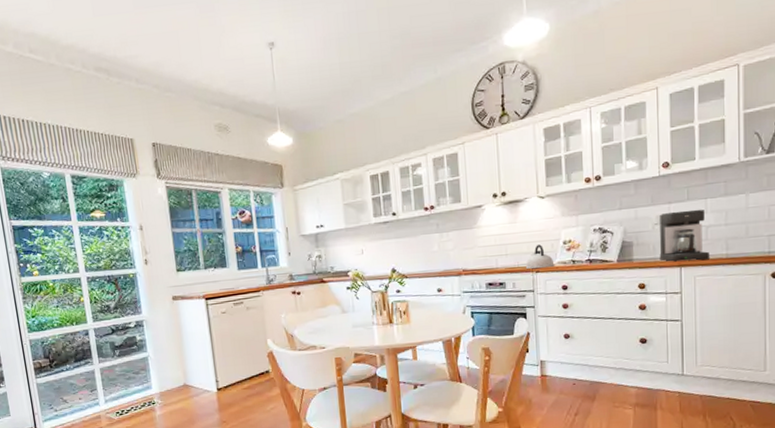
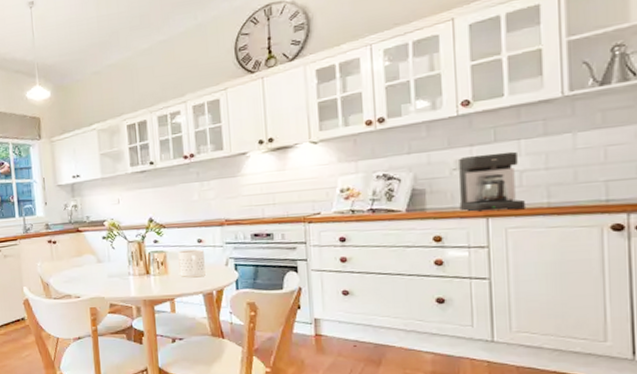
mug: none [419,298,445,326] -> present [178,249,206,278]
kettle: present [525,244,555,270] -> none [296,193,330,220]

